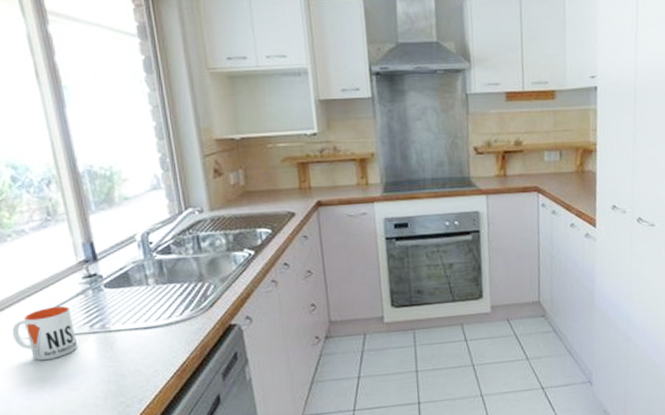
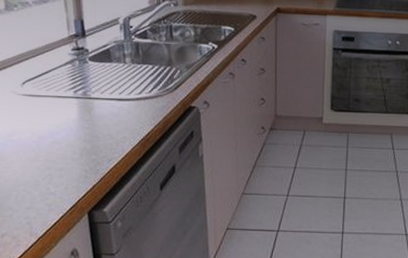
mug: present [12,306,78,361] -> none [11,71,63,116]

